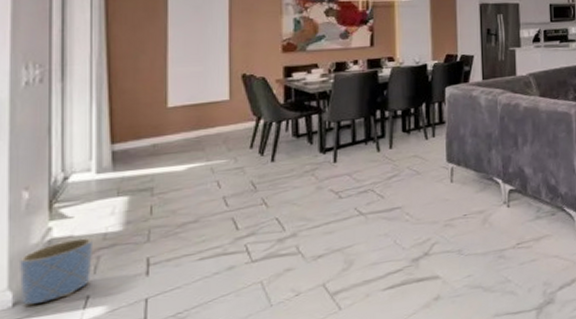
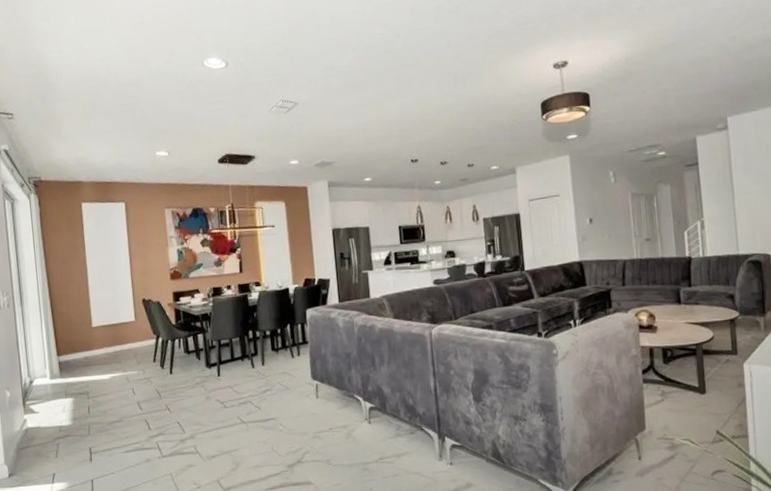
planter: present [20,237,92,306] -> none [9,428,55,478]

